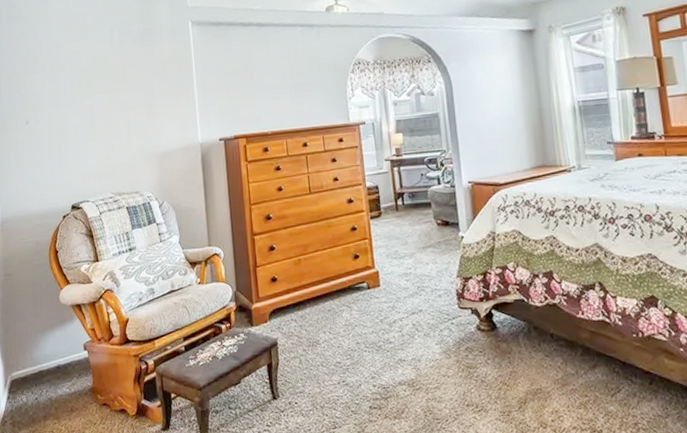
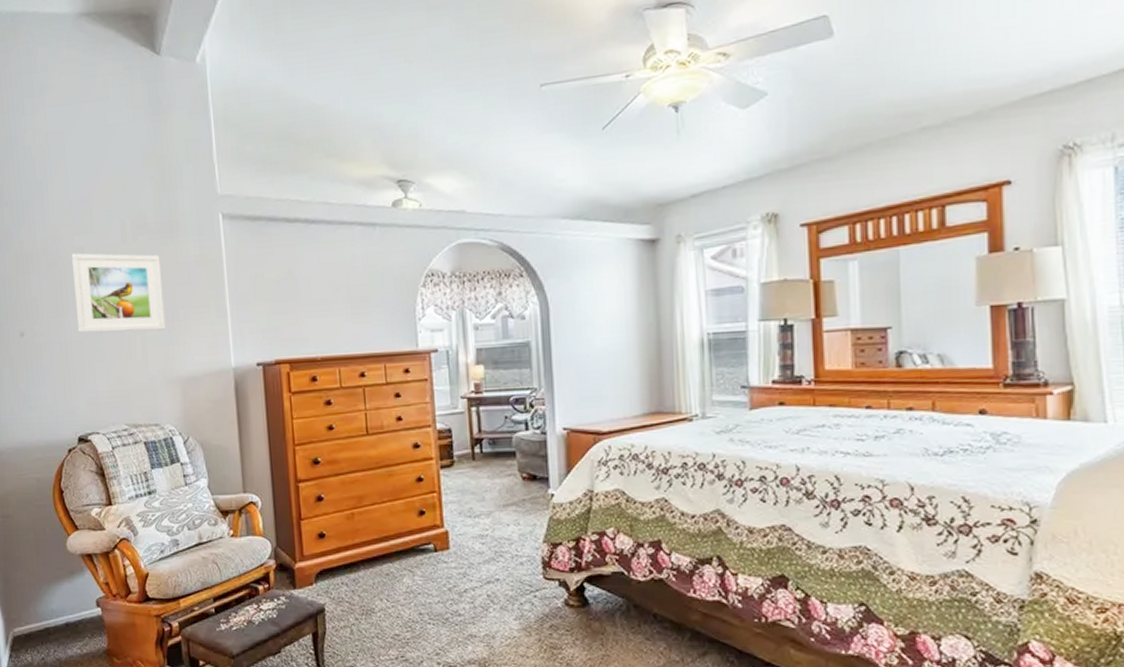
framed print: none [69,55,145,119] -> present [71,253,166,333]

